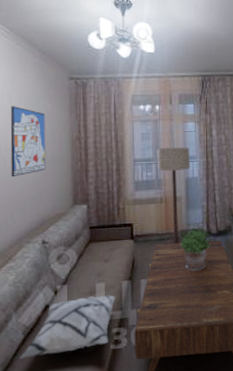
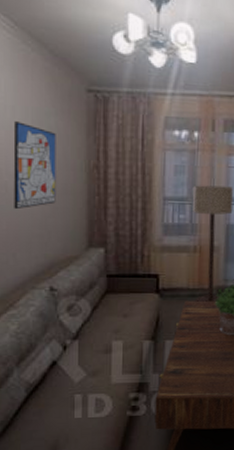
decorative pillow: present [20,295,116,359] -> none [22,355,135,419]

